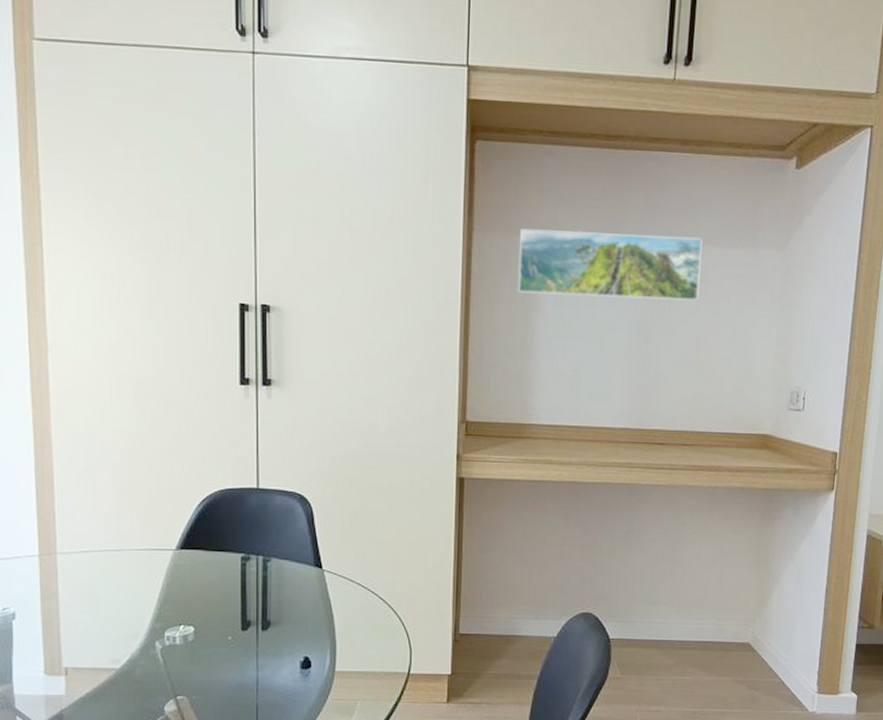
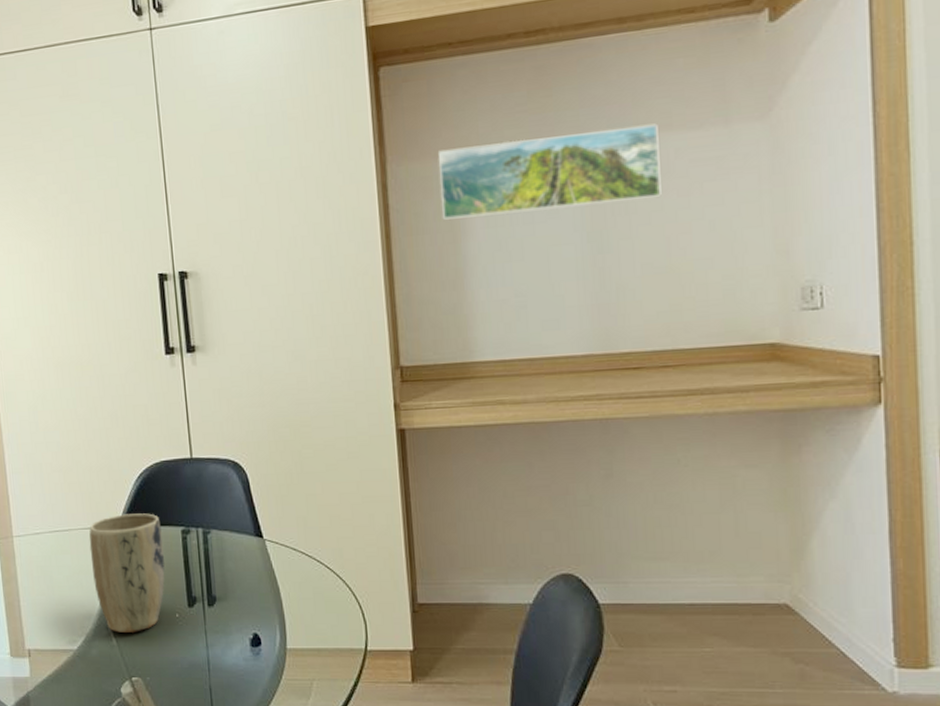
plant pot: none [142,538,222,653] -> present [89,513,165,632]

